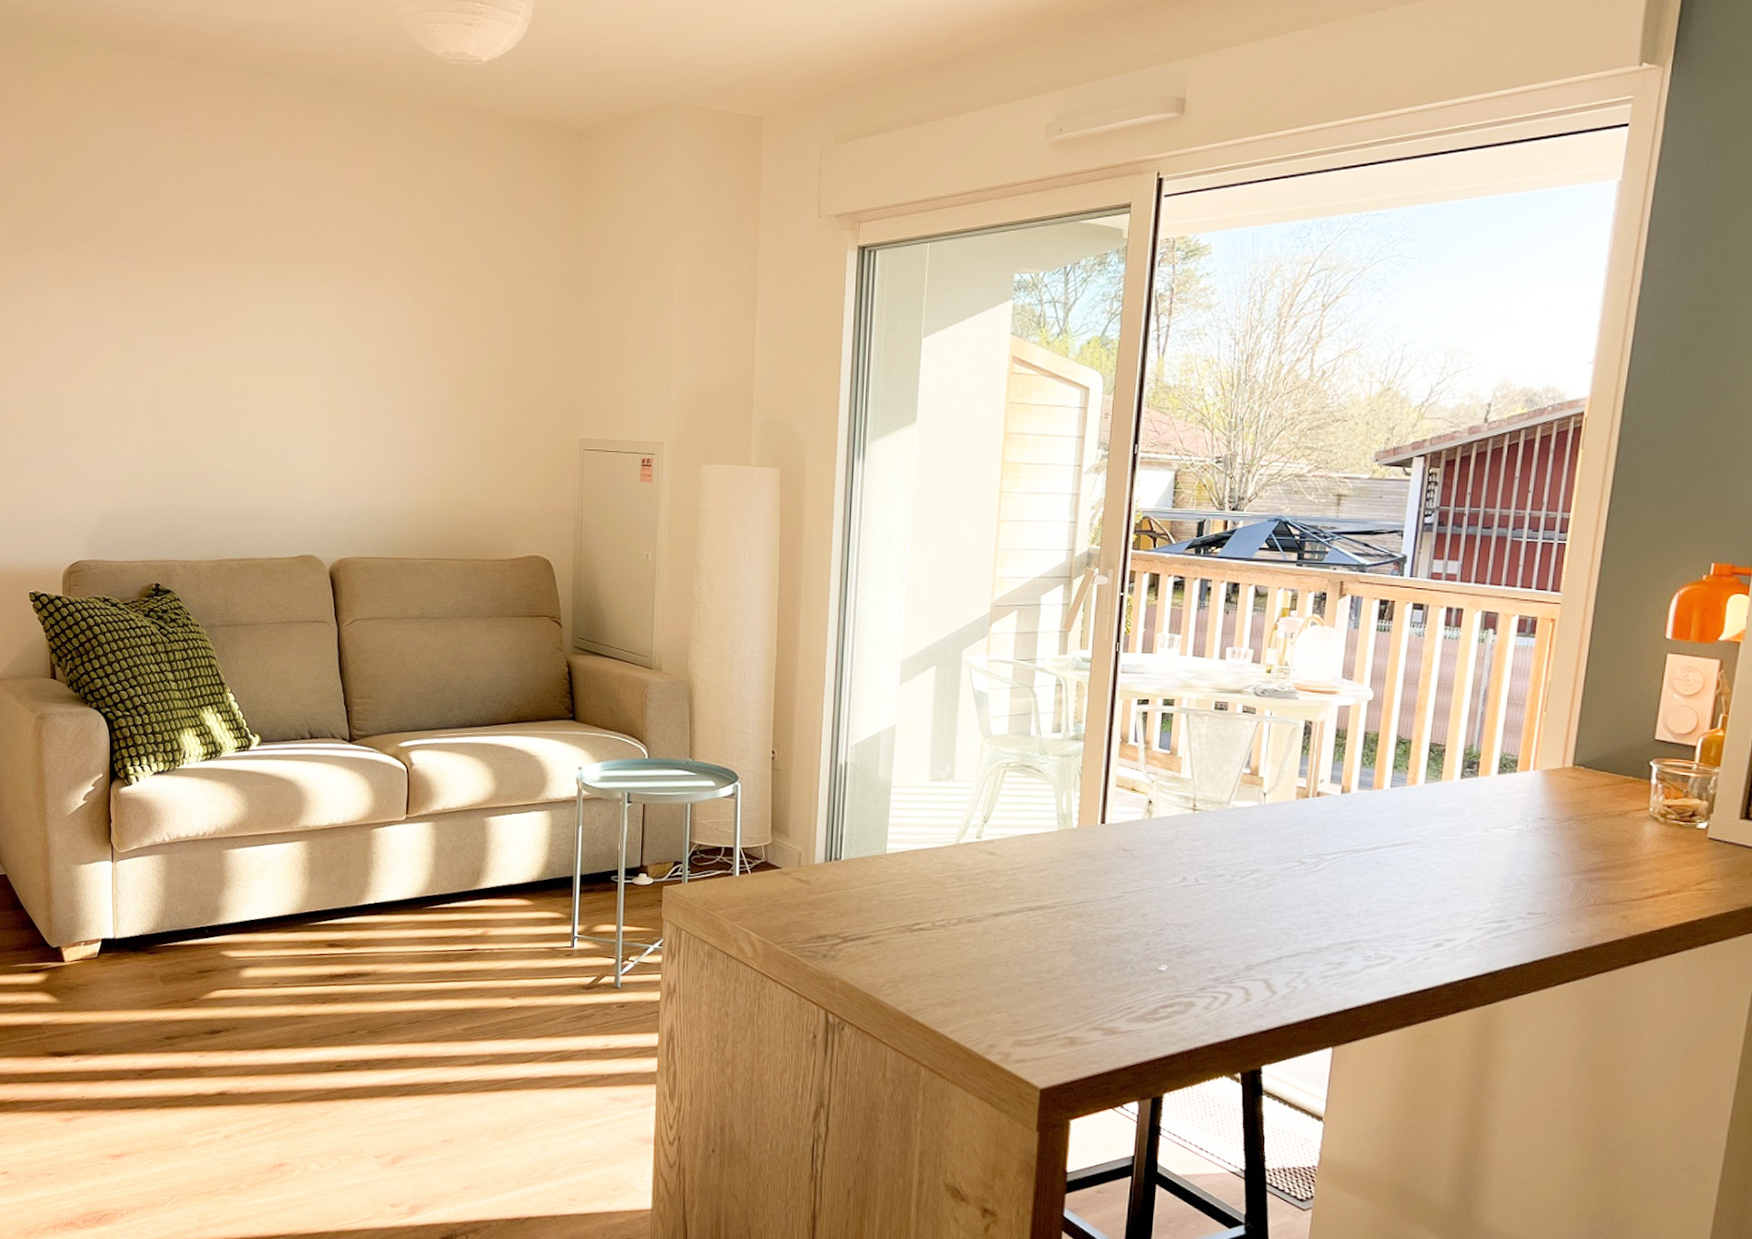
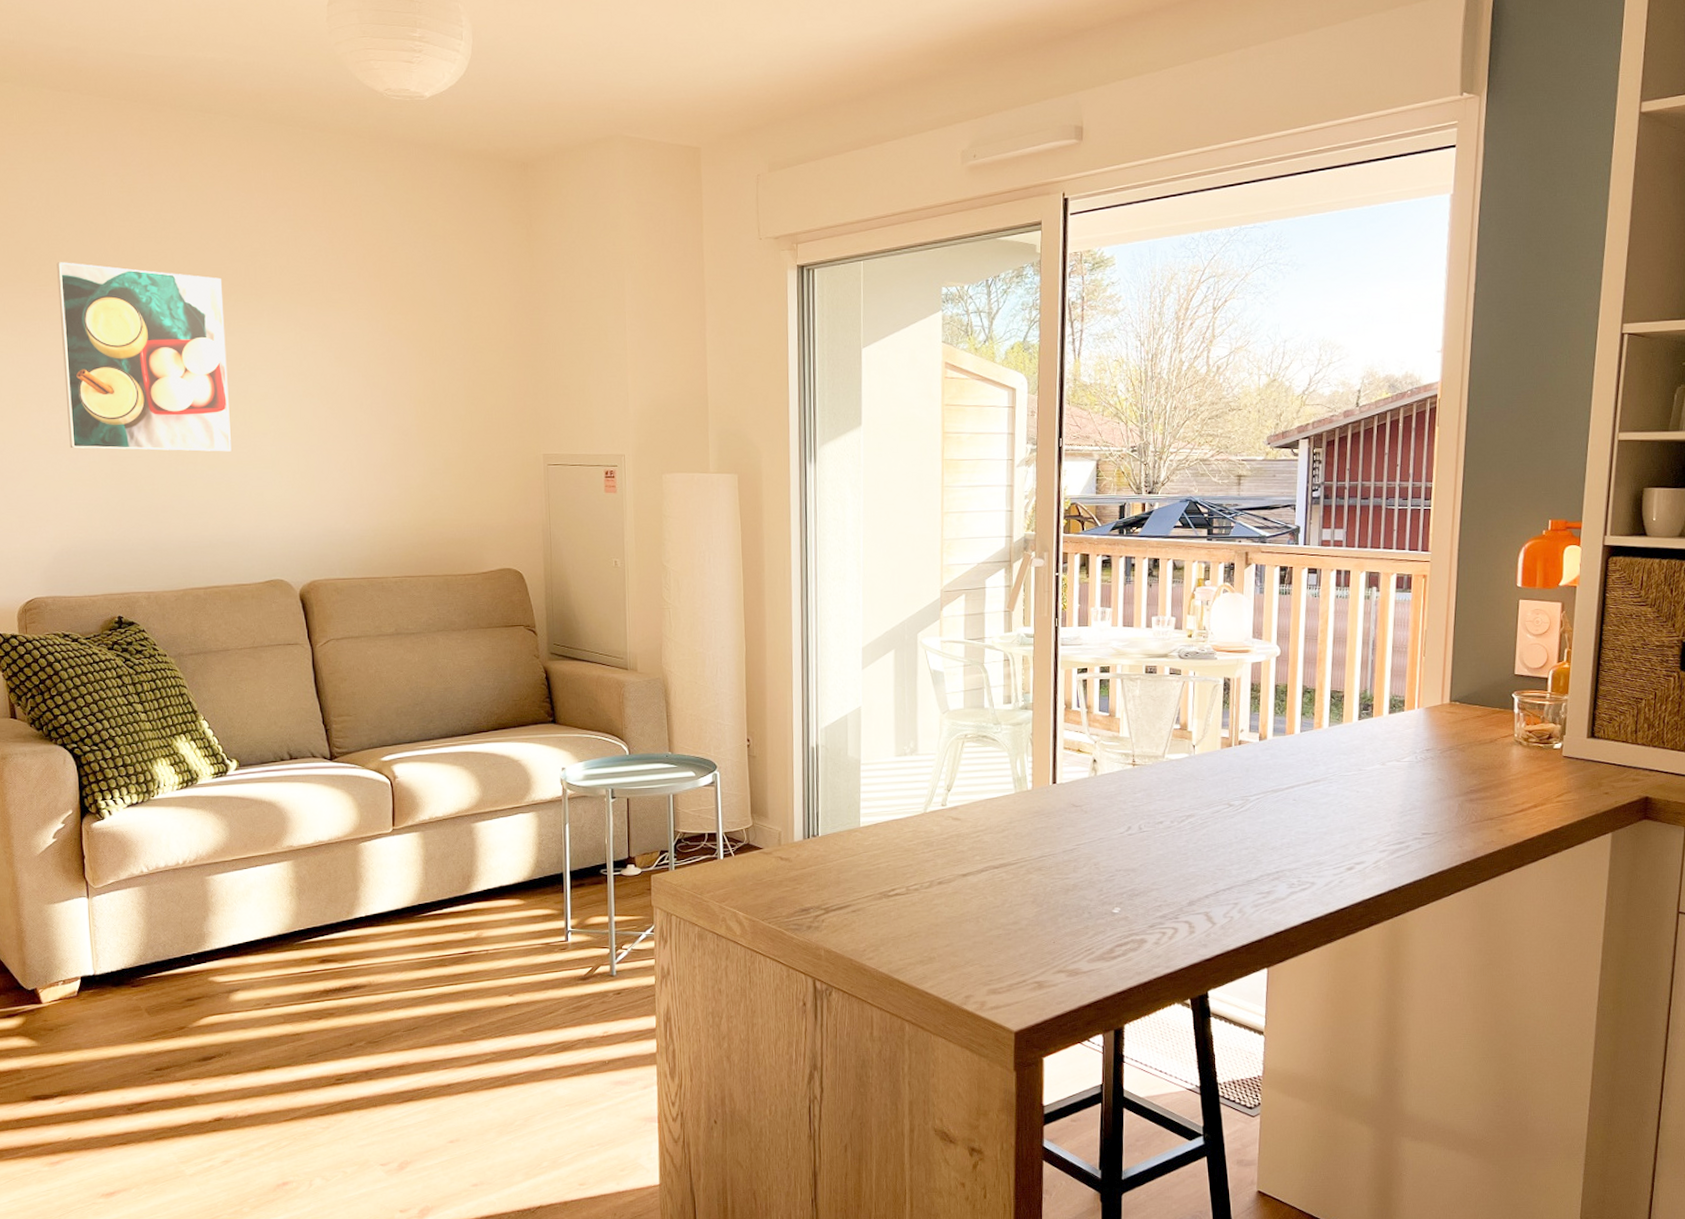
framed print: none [117,226,273,423] -> present [57,262,232,452]

